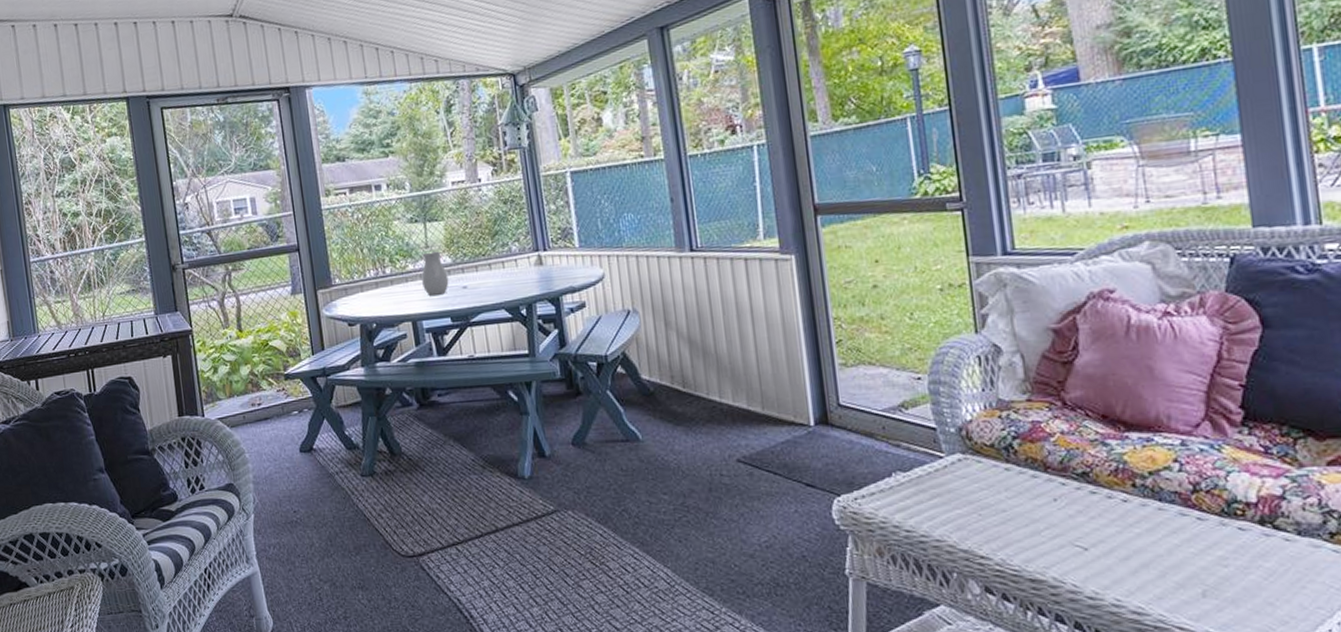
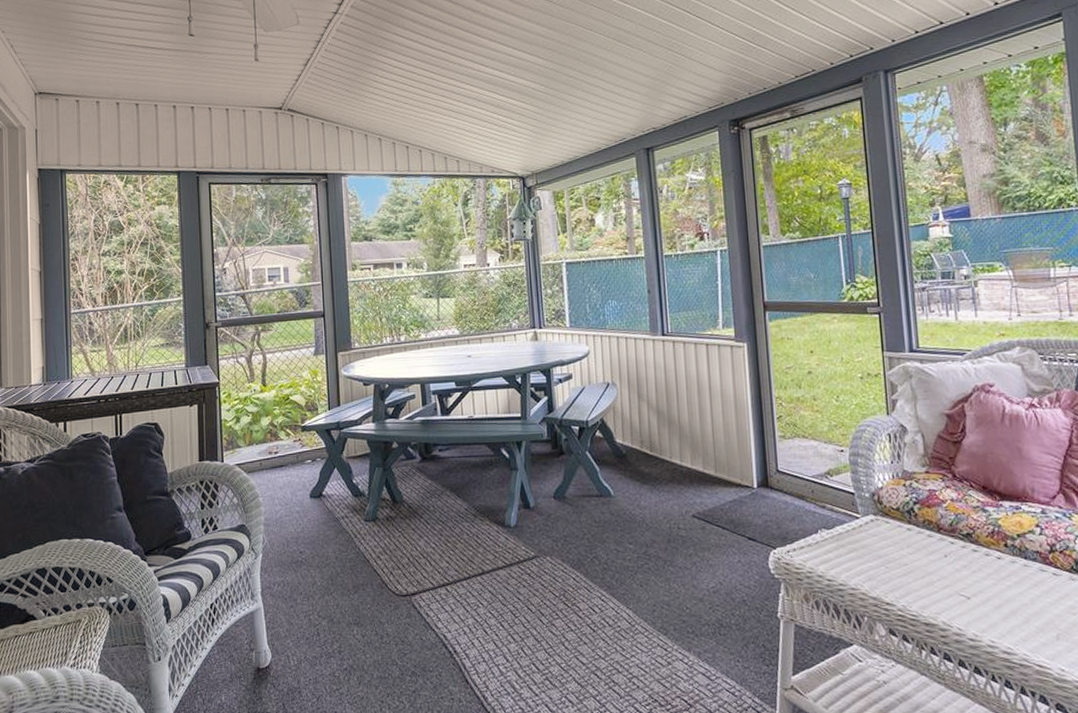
pitcher: present [421,251,449,296] -> none [432,323,456,362]

